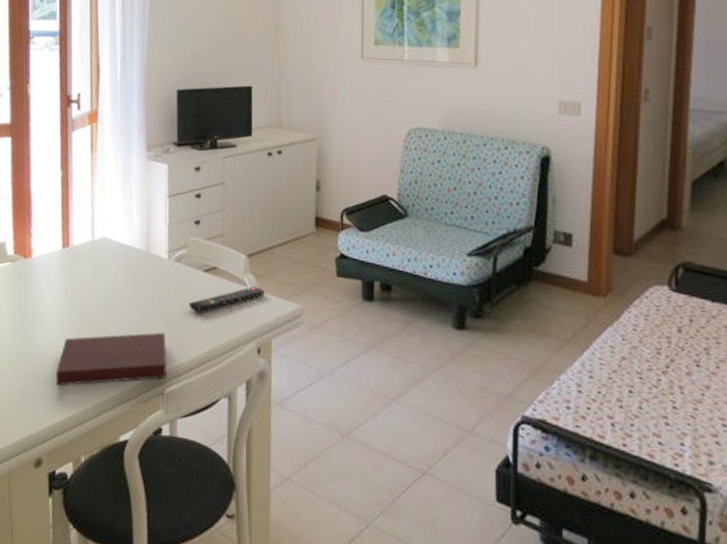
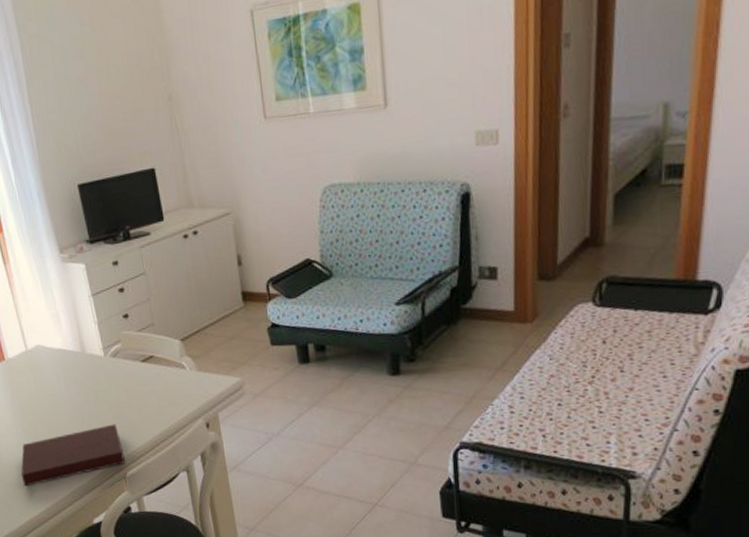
remote control: present [188,286,265,312] -> none [132,367,204,400]

